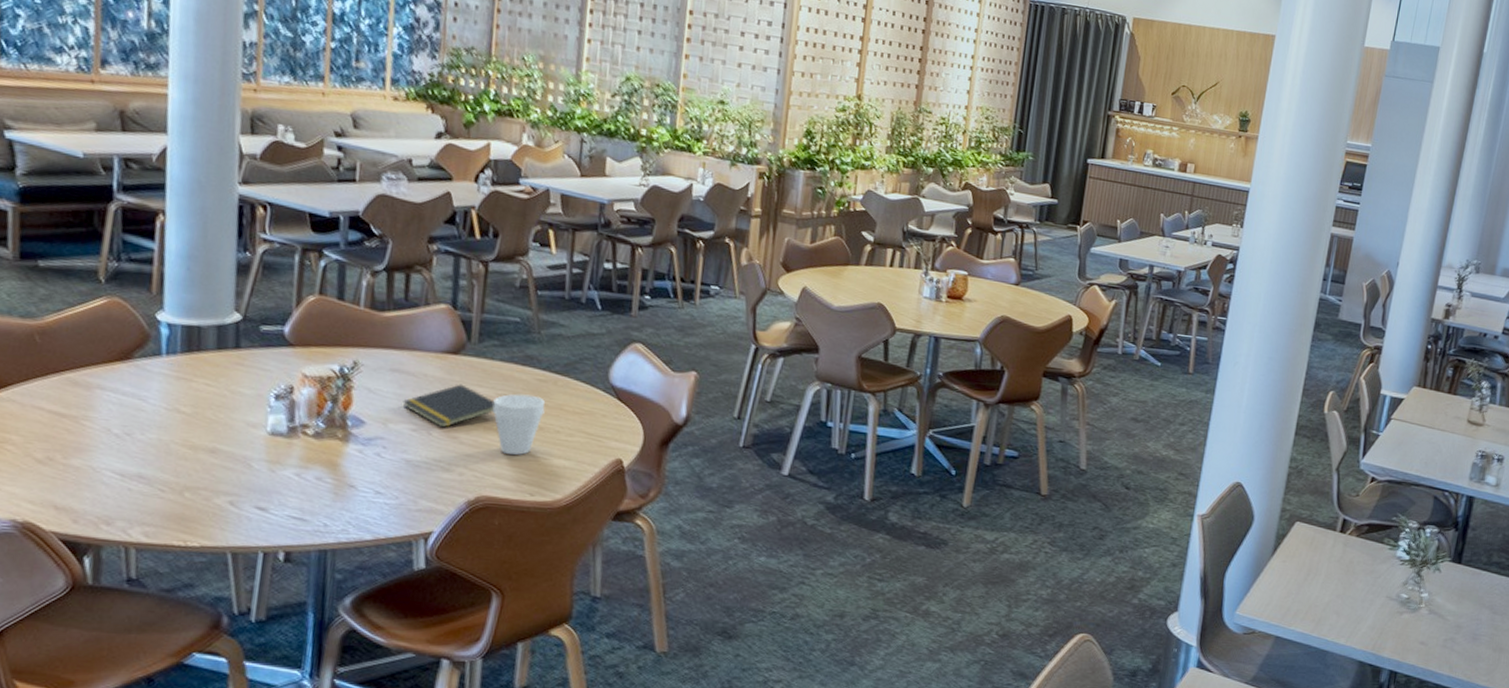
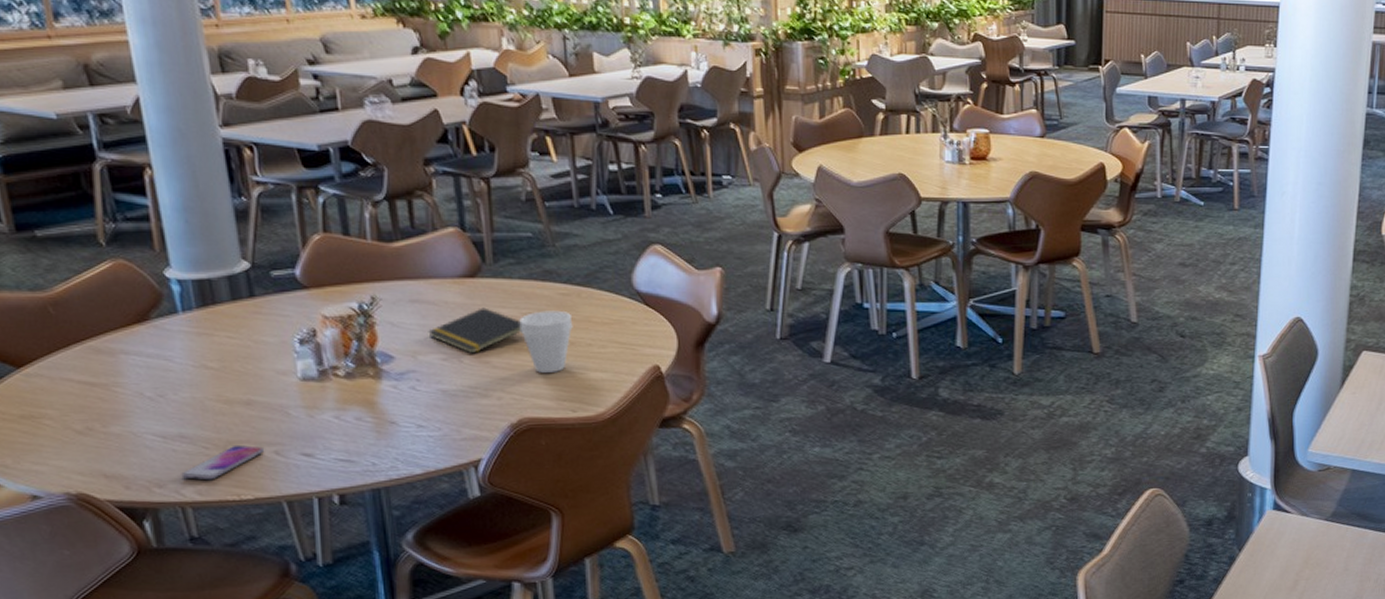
smartphone: none [131,491,220,523] -> present [181,445,265,481]

